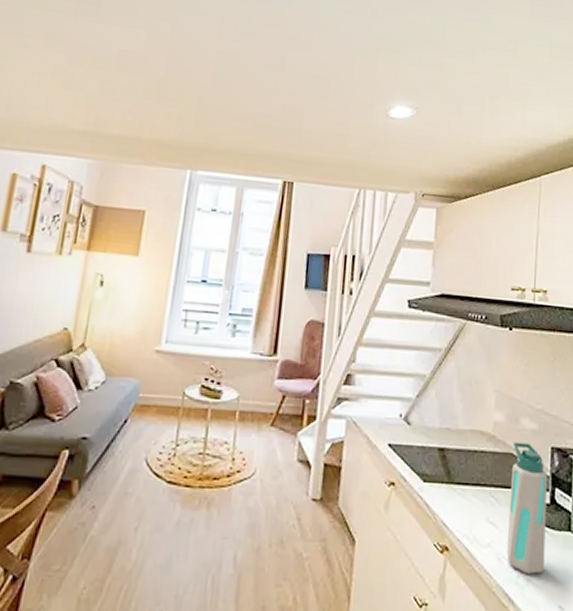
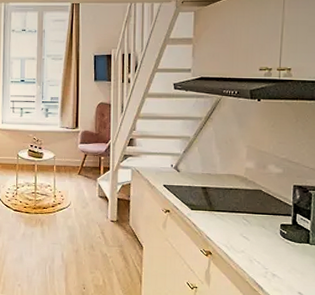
water bottle: present [506,442,547,574] -> none [256,182,290,271]

